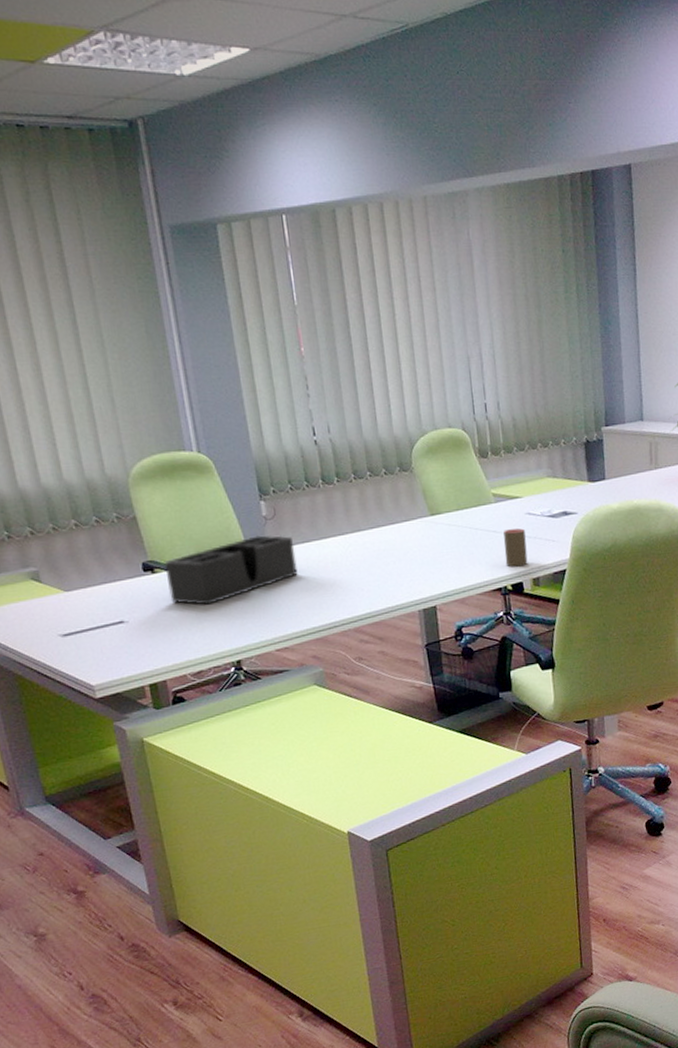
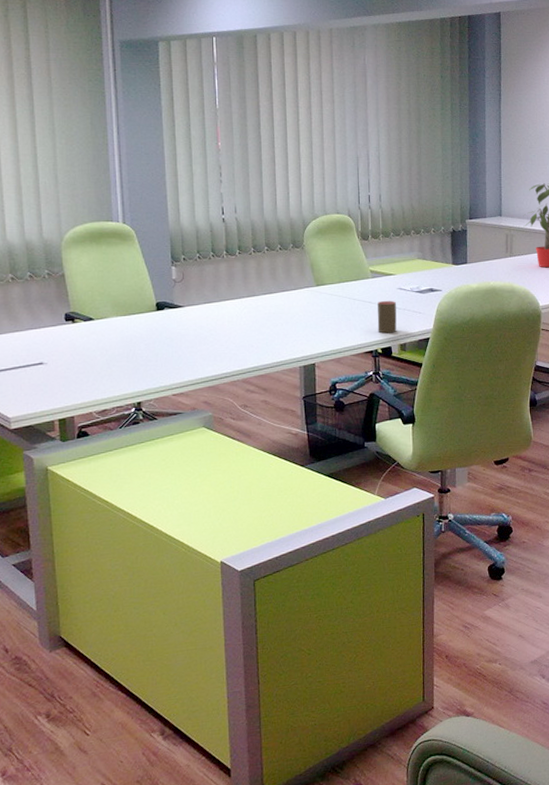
desk organizer: present [164,535,298,606] -> none [84,295,198,353]

